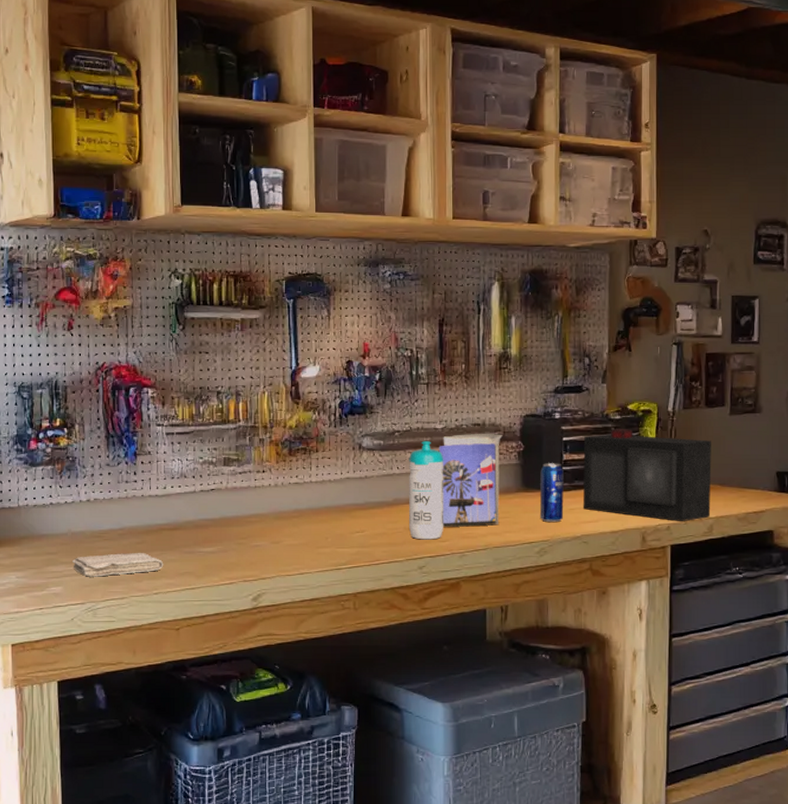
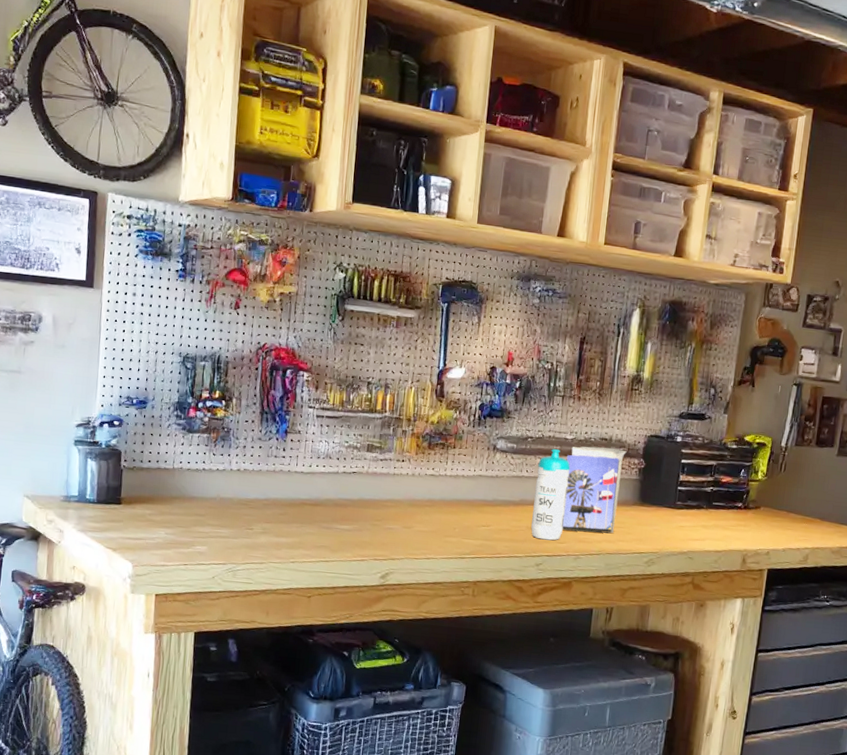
washcloth: present [73,552,164,577] -> none [218,521,303,542]
beverage can: present [540,463,564,523] -> none [652,481,679,537]
speaker: present [583,429,711,522] -> none [693,457,817,549]

